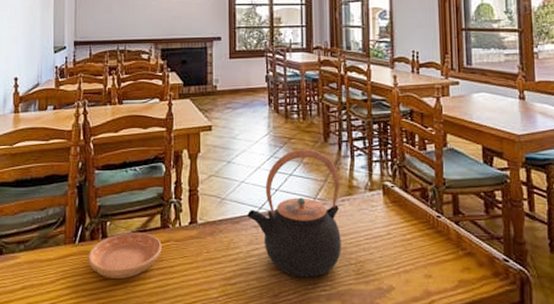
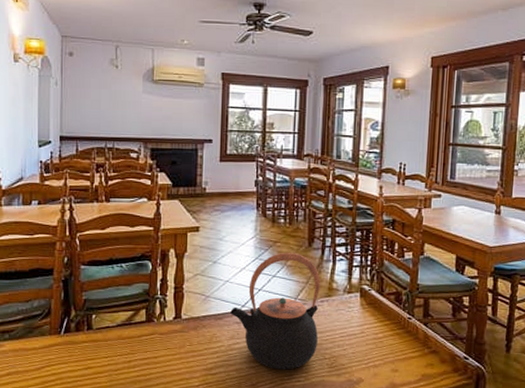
saucer: present [88,233,162,279] -> none [73,325,146,367]

